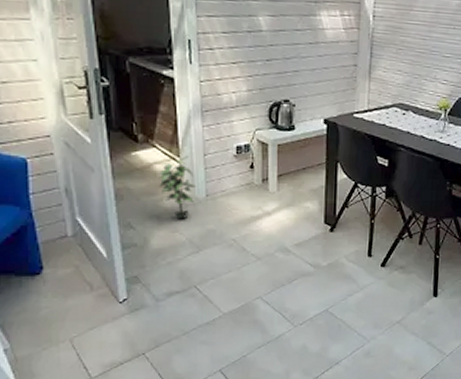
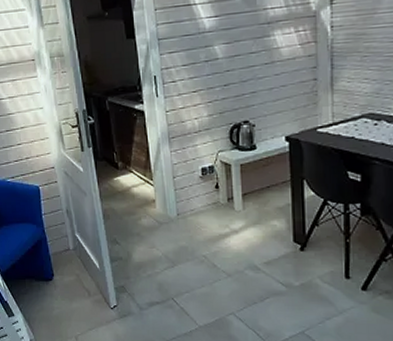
potted plant: present [158,156,197,220] -> none [136,179,169,237]

